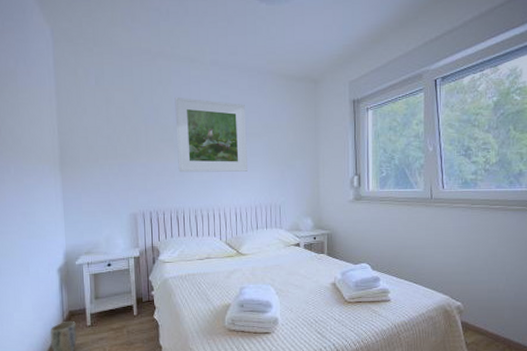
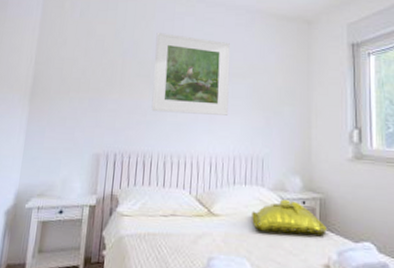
cushion: none [273,237,333,263] -> present [252,200,327,236]

